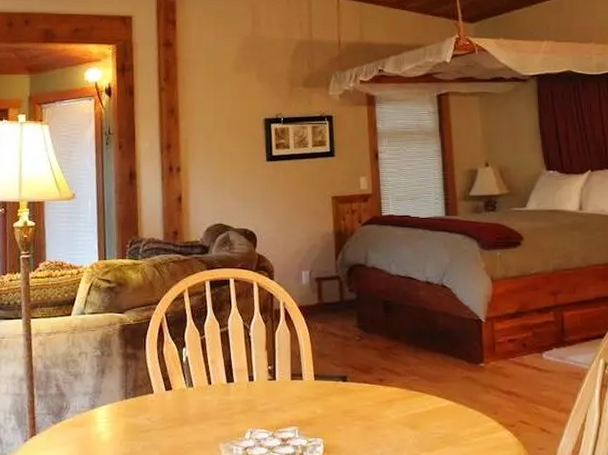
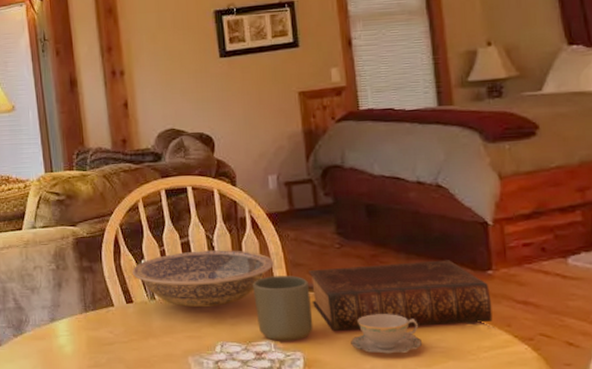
bowl: none [173,340,302,395] -> present [131,250,274,308]
mug: none [283,365,333,428] -> present [253,276,313,341]
book: none [332,353,483,419] -> present [309,260,493,332]
teacup: none [365,402,426,440] -> present [351,314,423,354]

